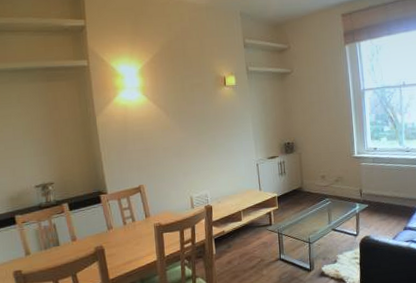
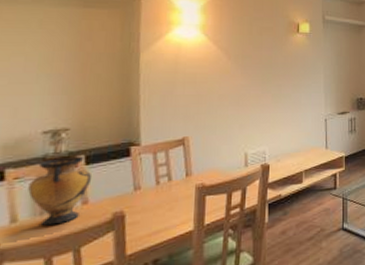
vase: none [33,203,76,258] -> present [28,156,93,226]

